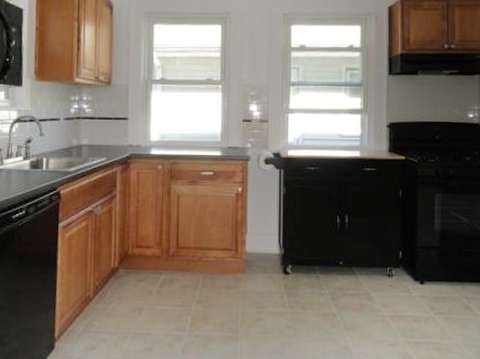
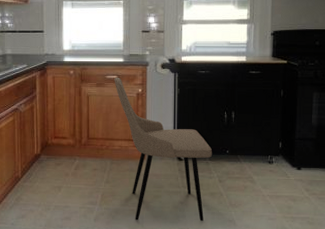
dining chair: none [209,173,324,350] -> present [114,77,213,221]

